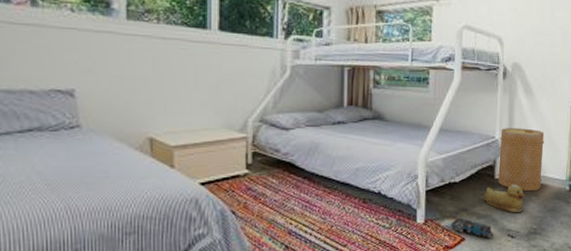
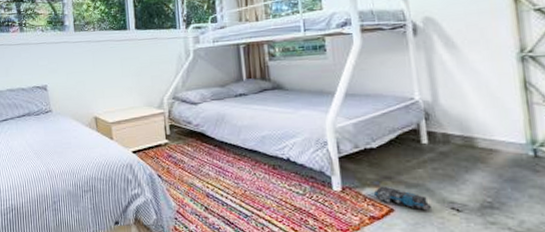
rubber duck: present [483,184,526,213] -> none [410,150,469,183]
basket: present [498,128,545,192] -> none [421,86,490,158]

